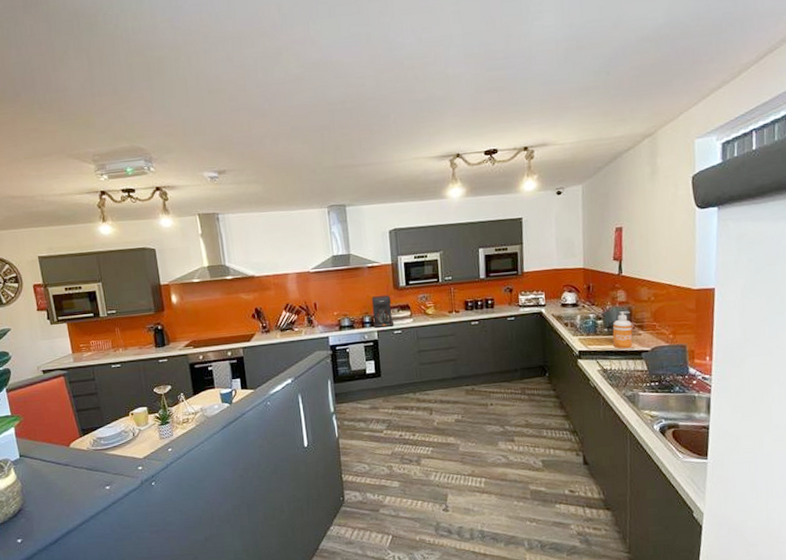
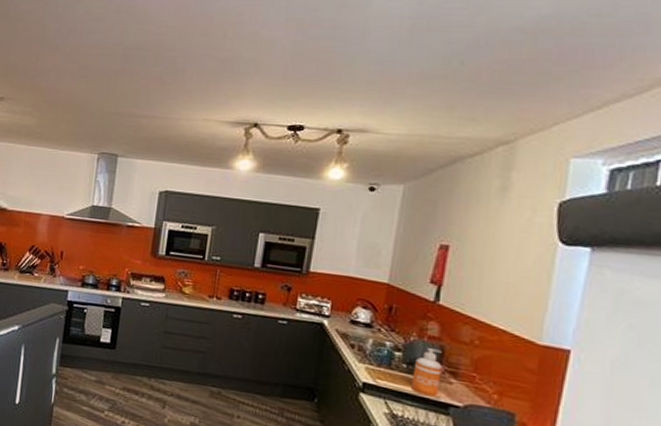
coffee maker: present [371,295,394,328] -> none [119,259,146,297]

